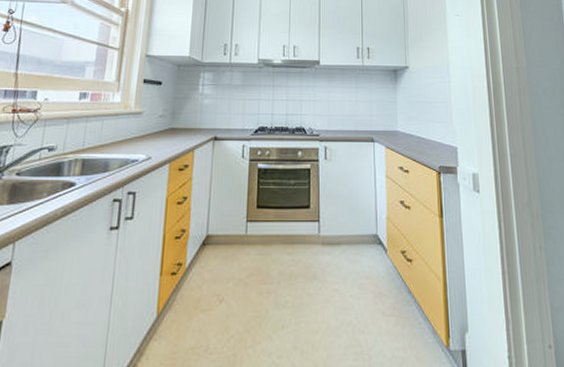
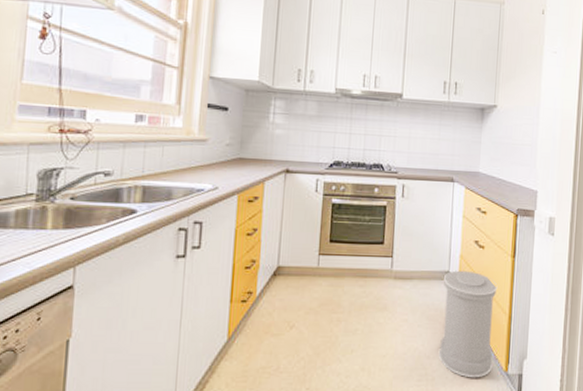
trash can: none [373,233,433,356] -> present [438,270,498,378]

